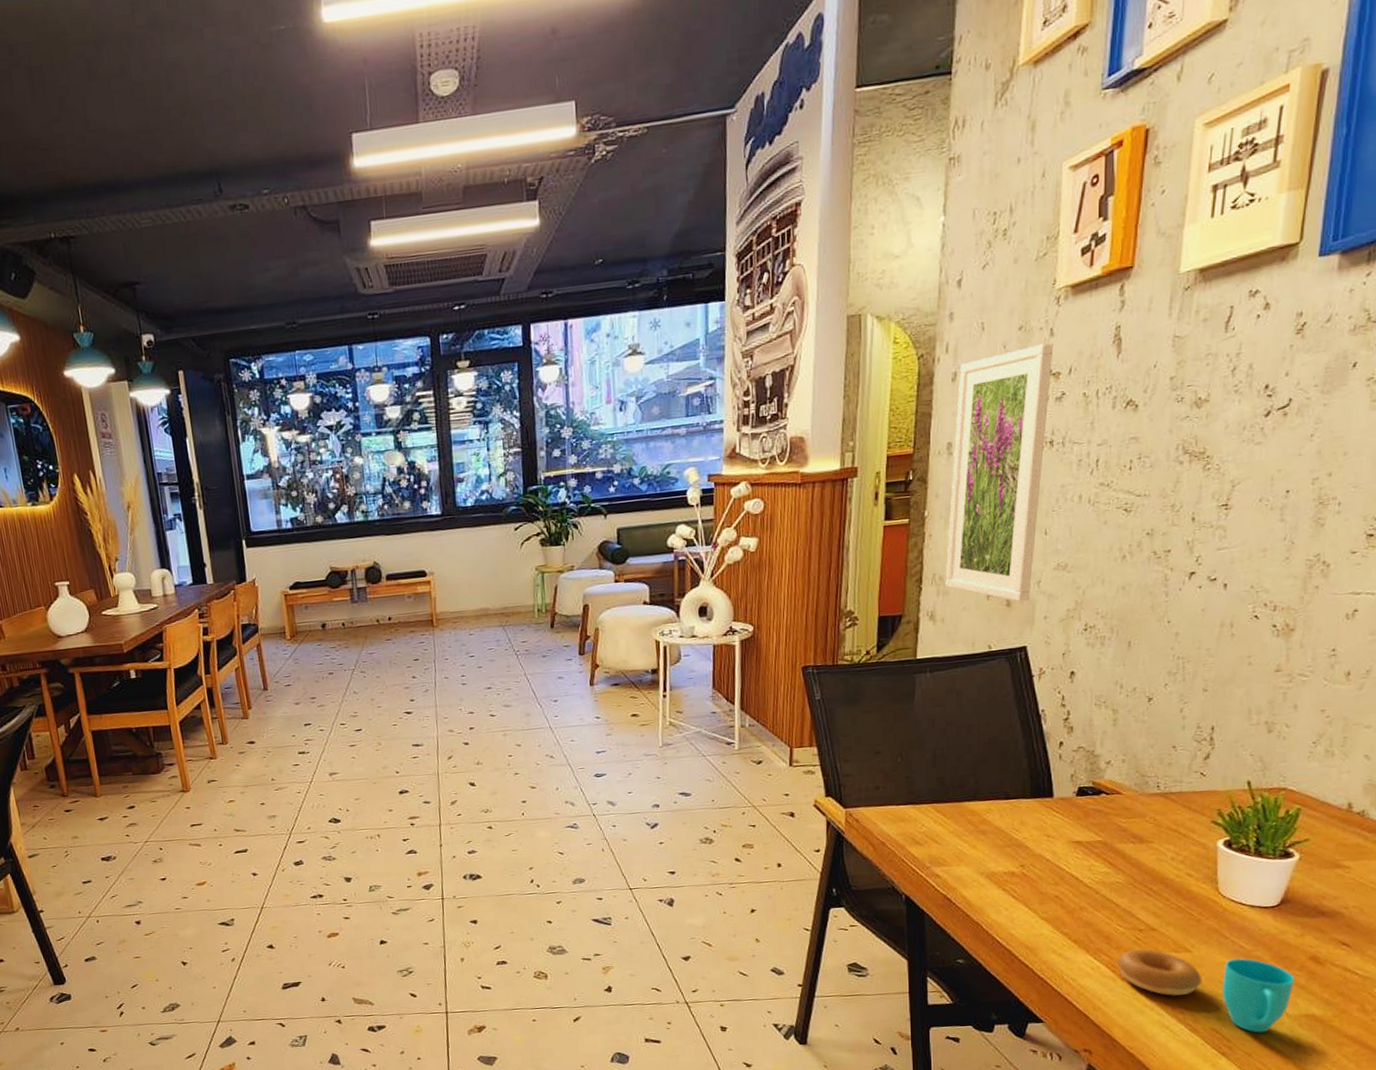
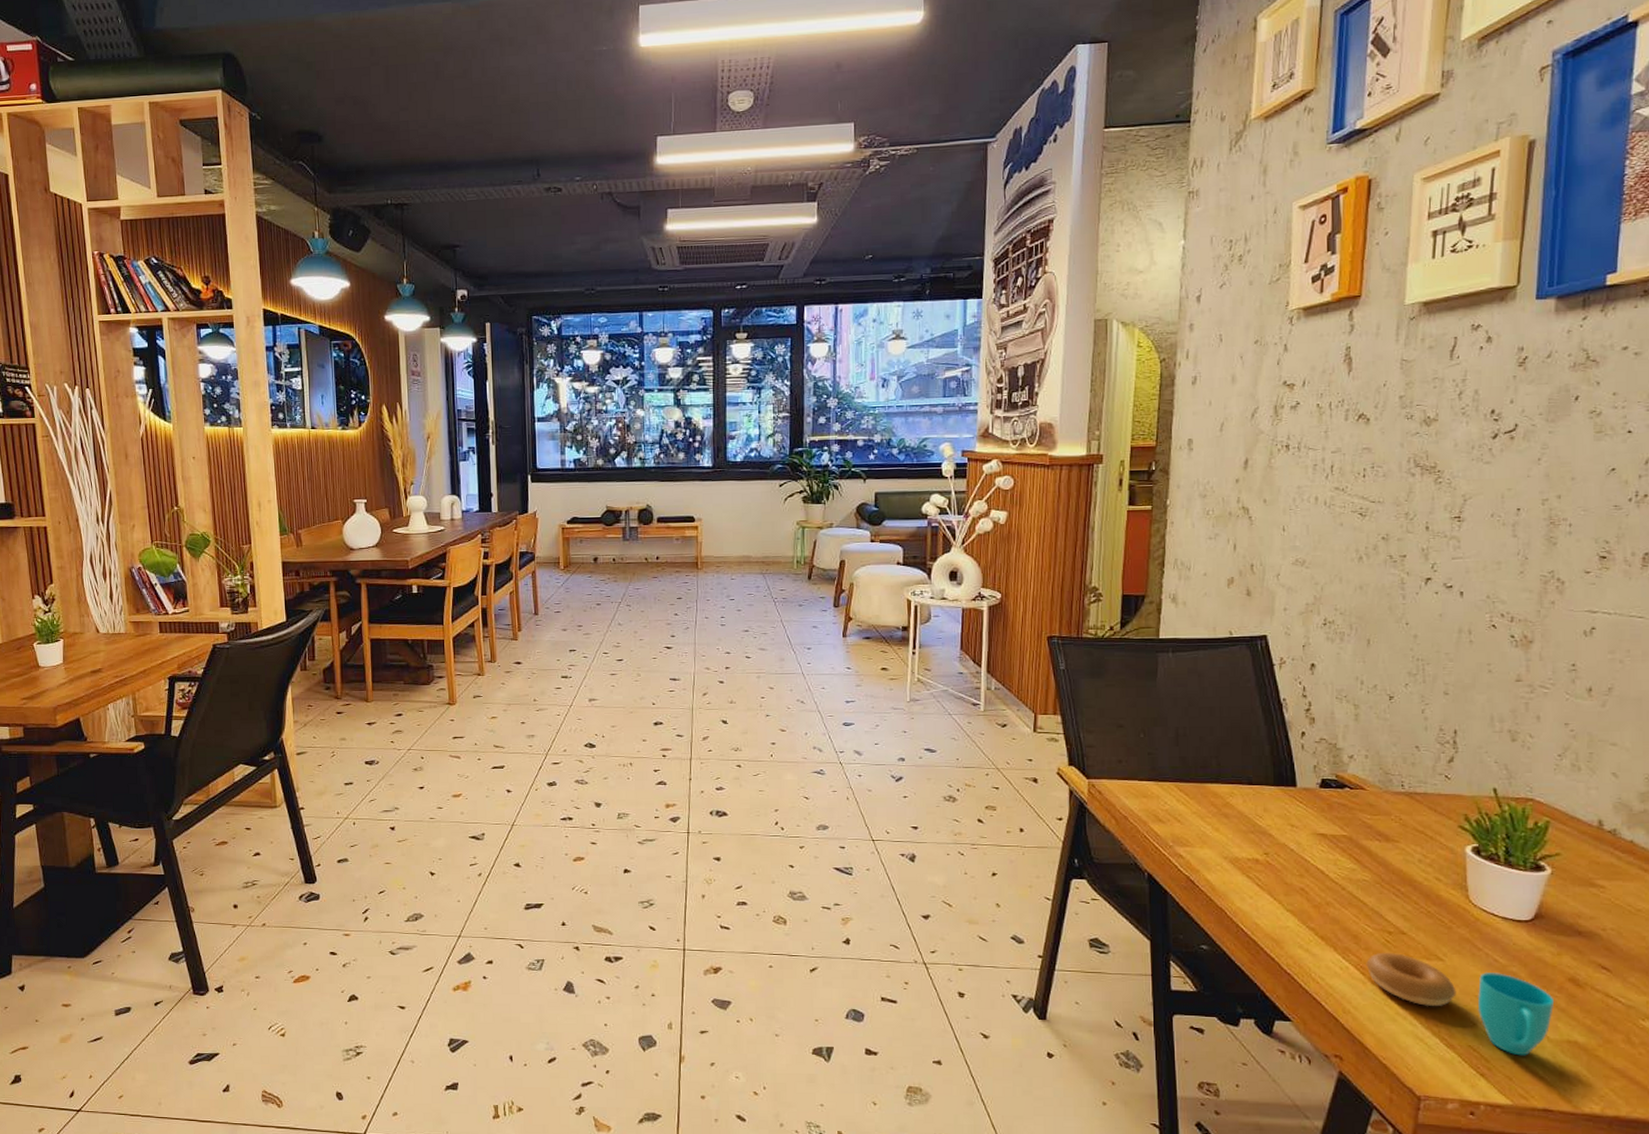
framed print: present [945,343,1054,602] -> none [1186,357,1288,593]

